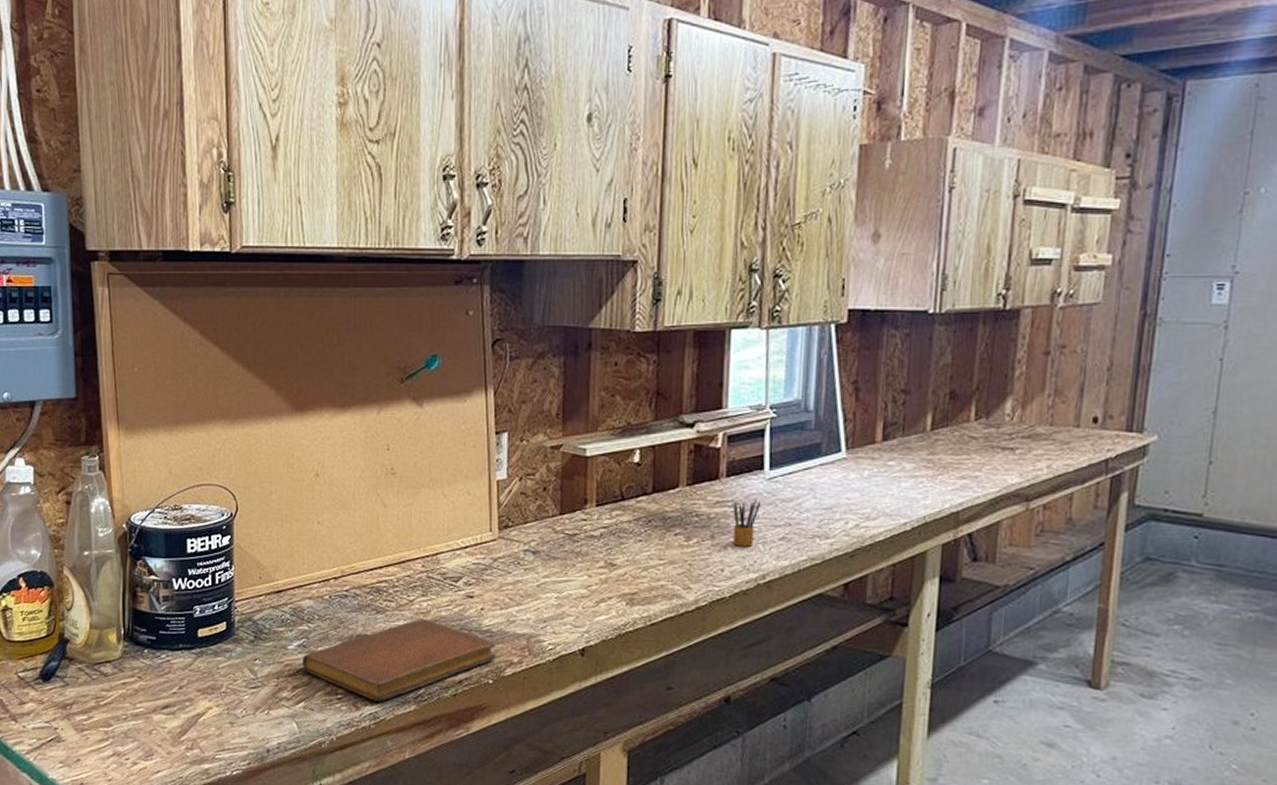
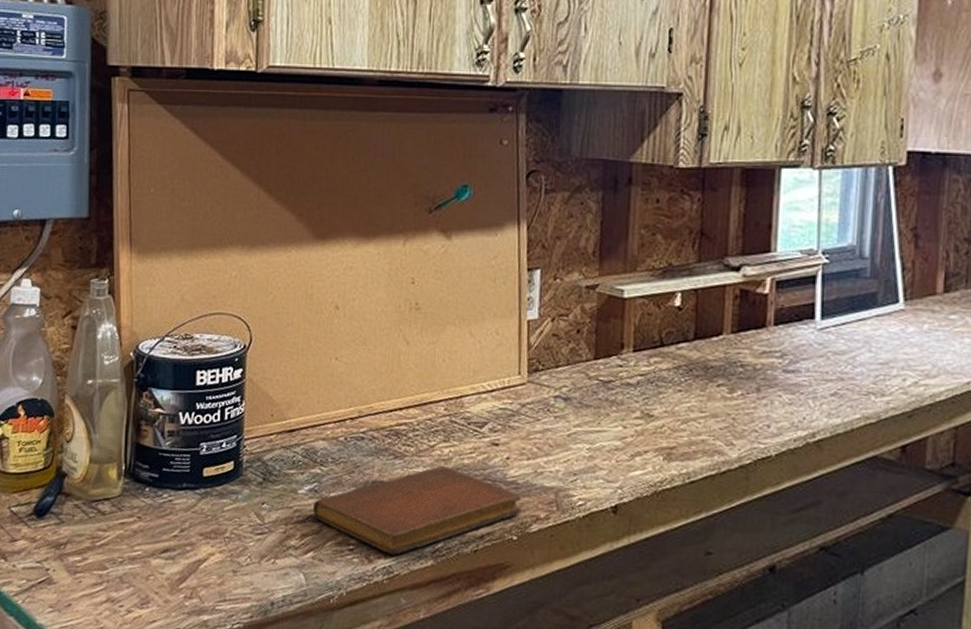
pencil box: present [733,498,762,547] -> none [781,349,812,402]

